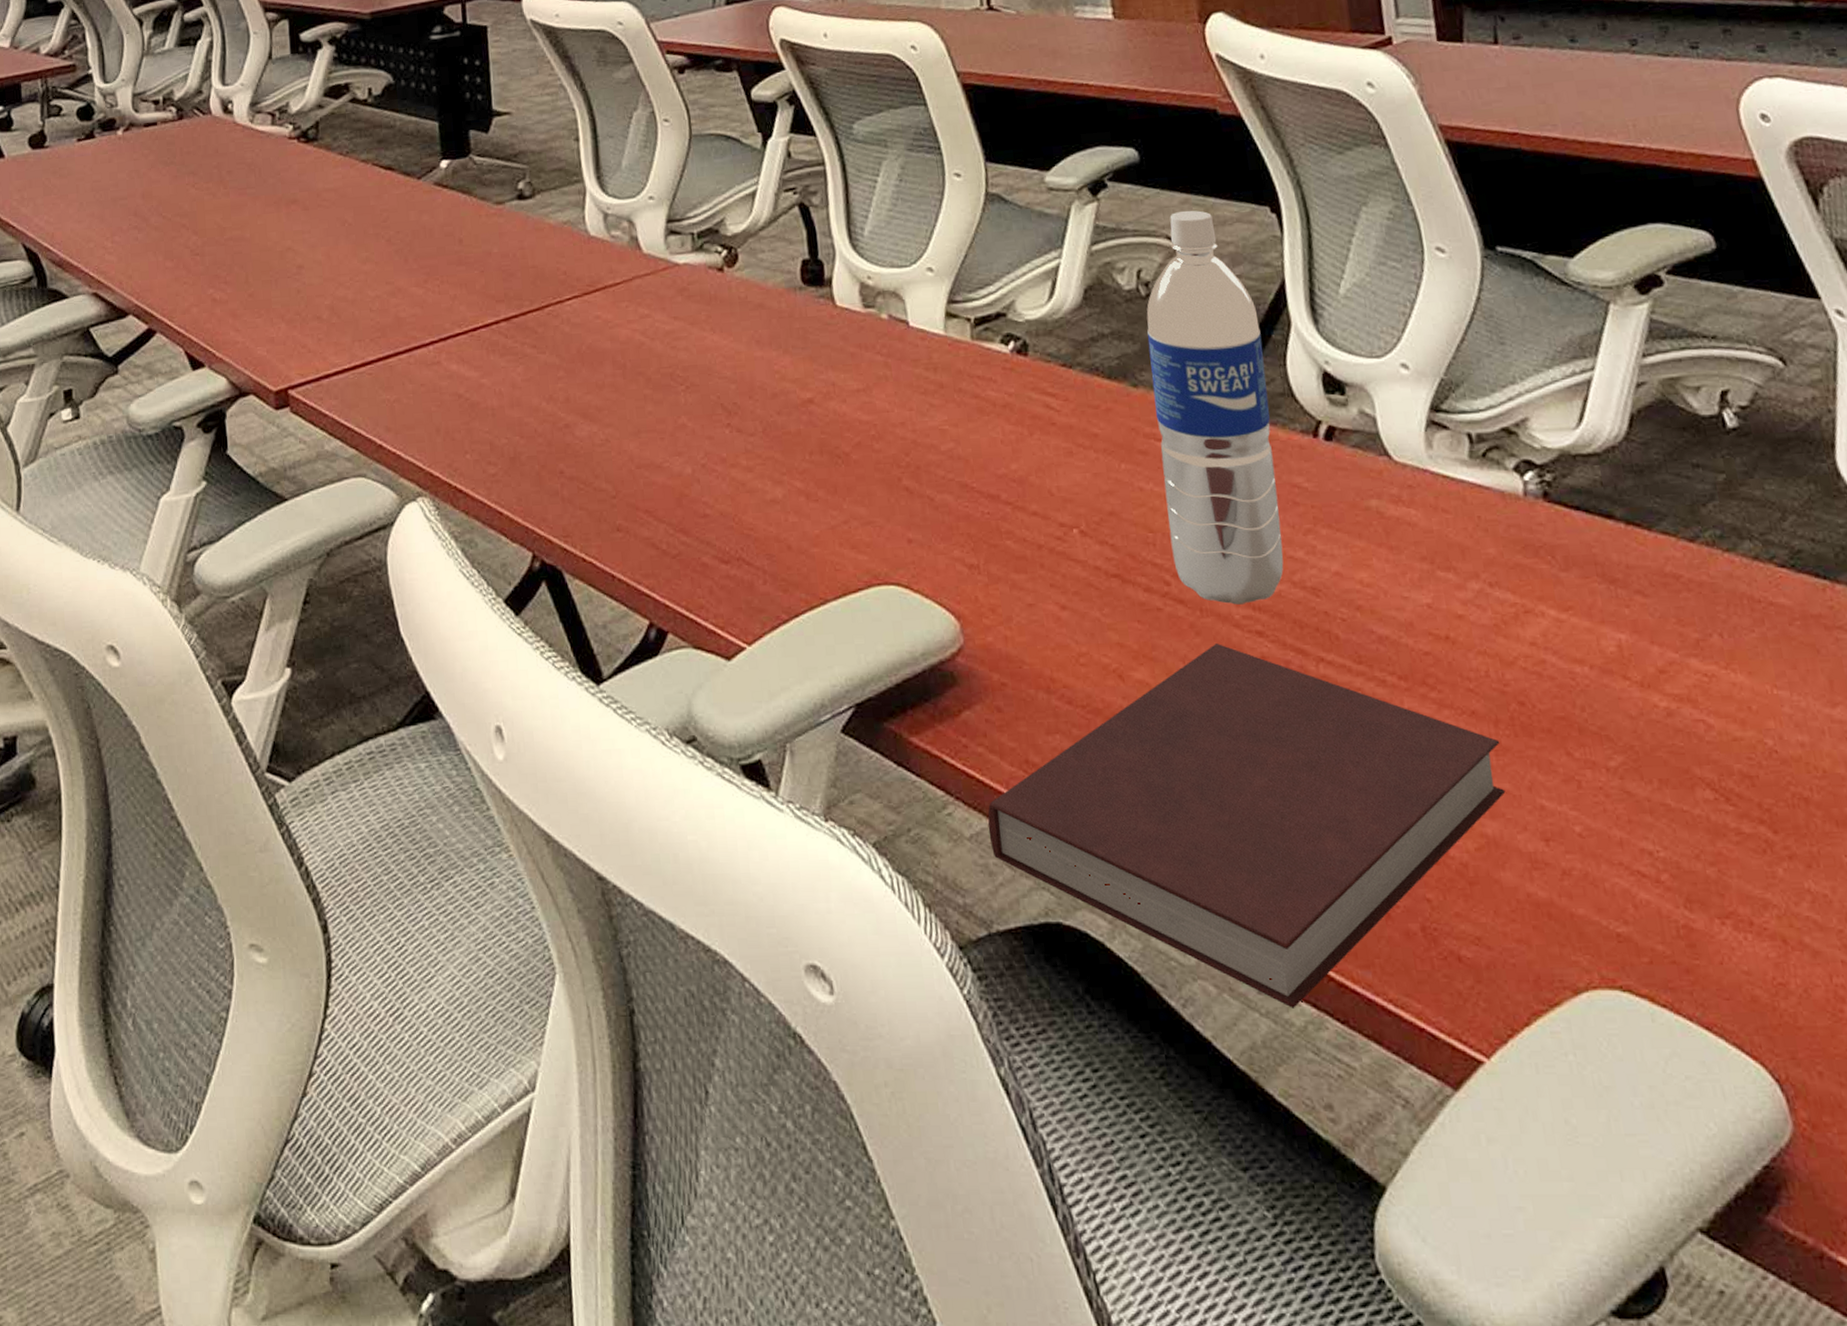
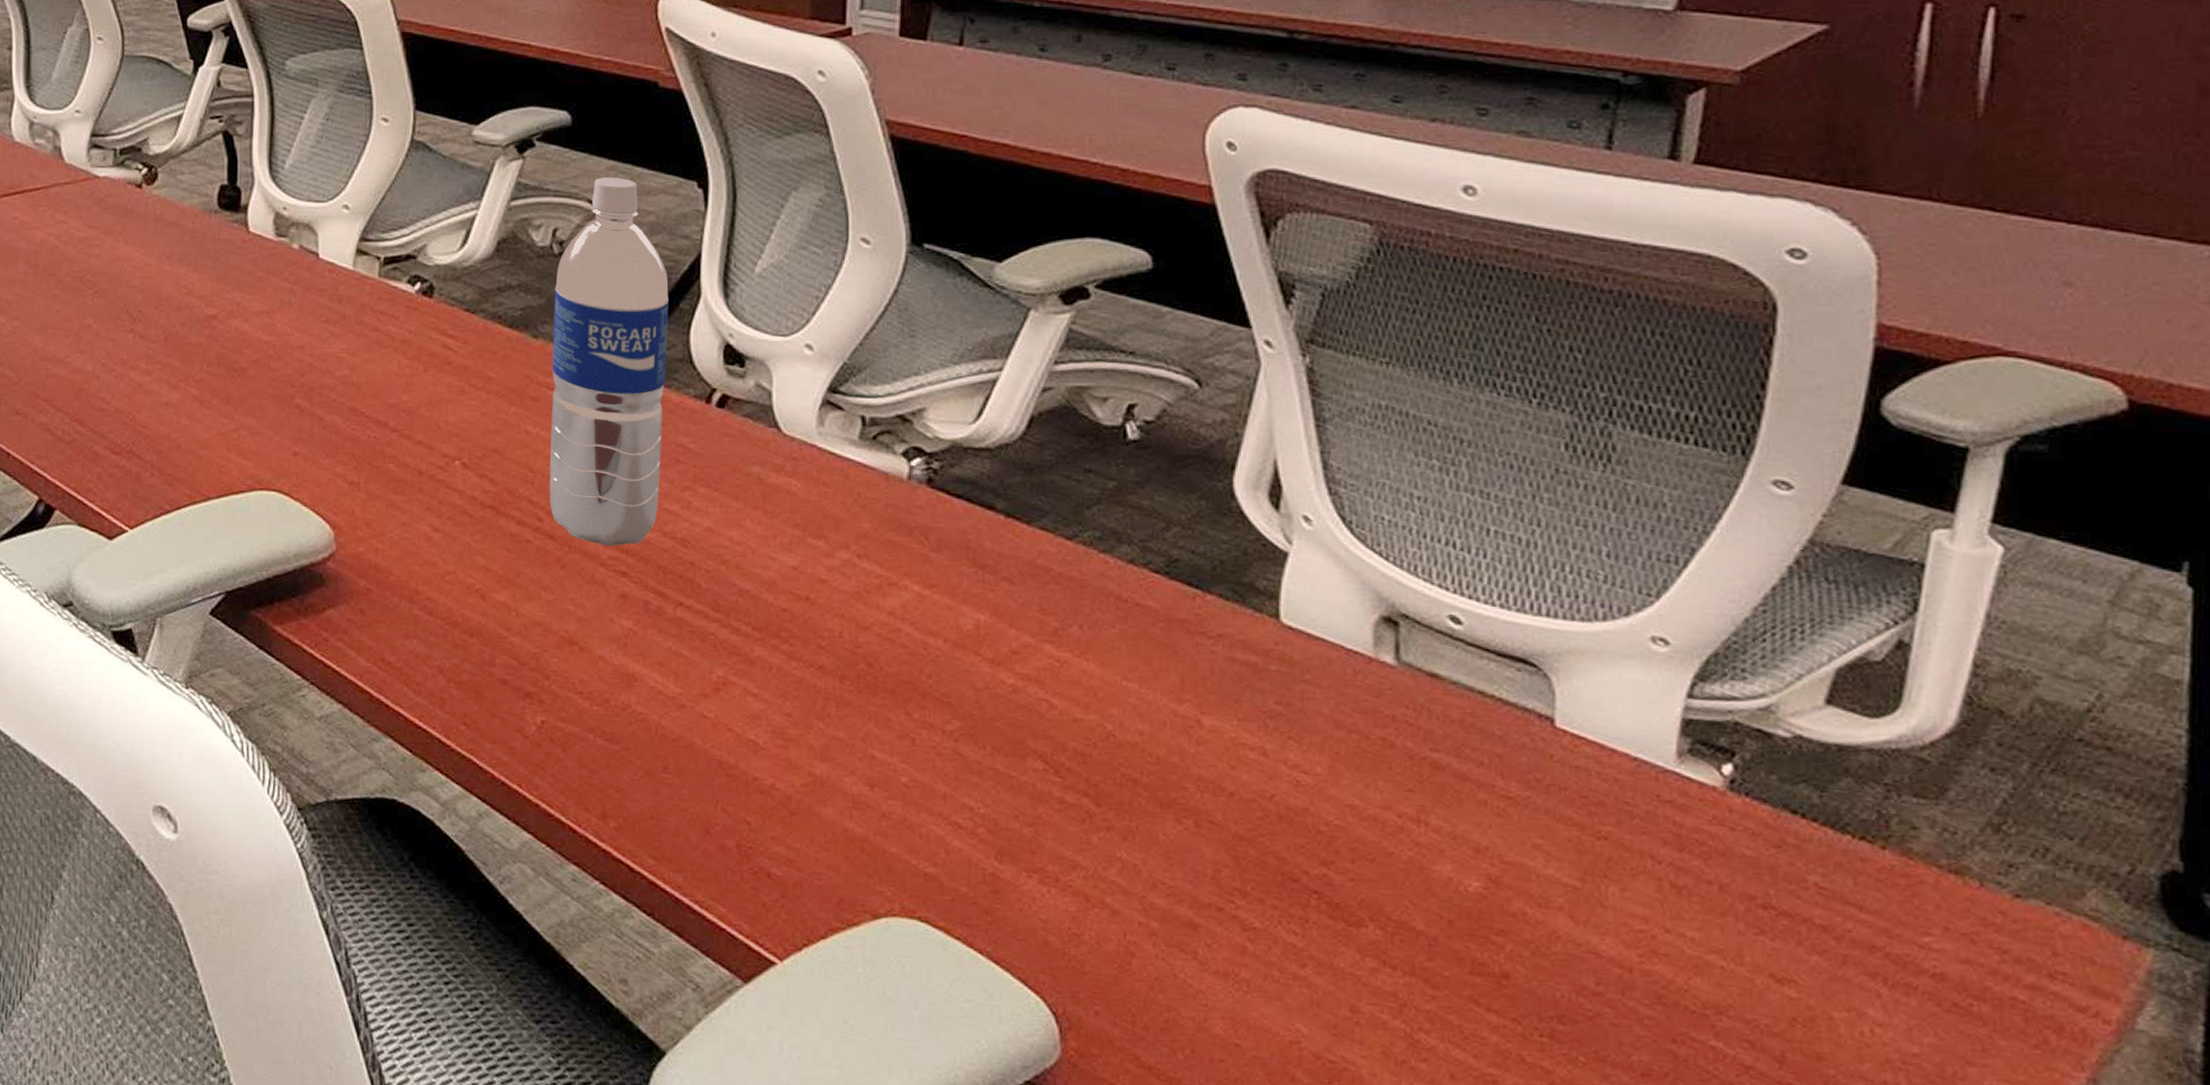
notebook: present [987,644,1506,1008] -> none [338,578,843,897]

